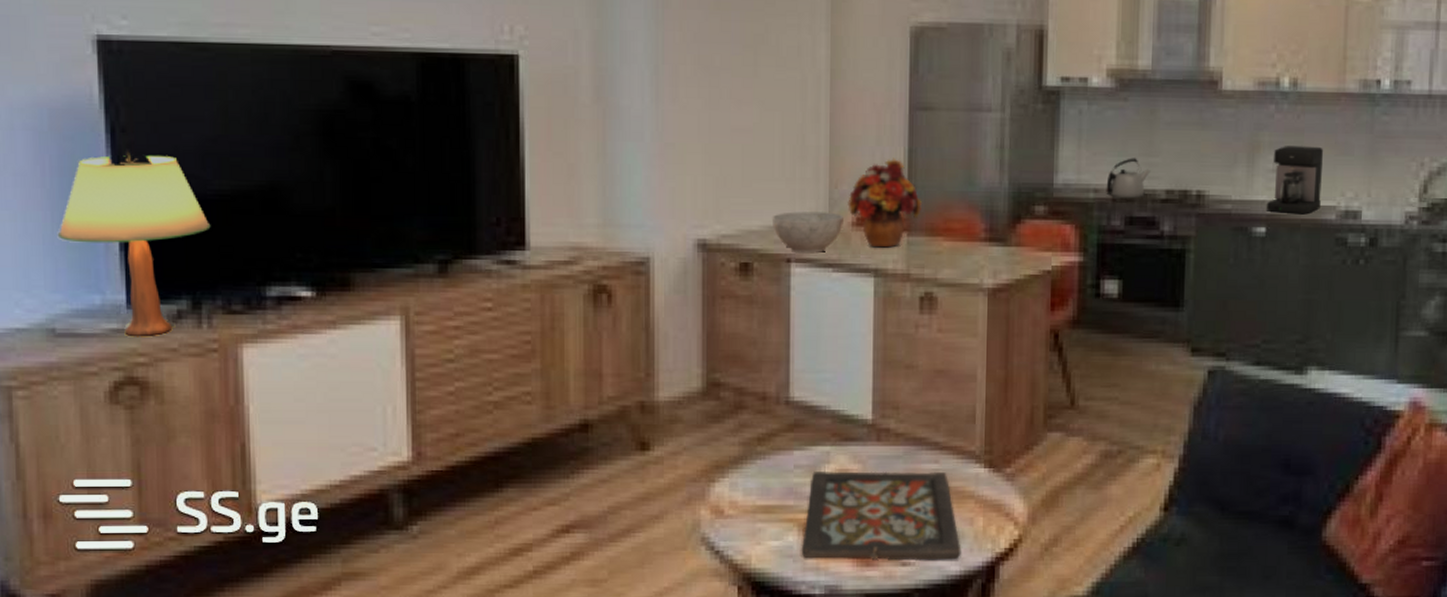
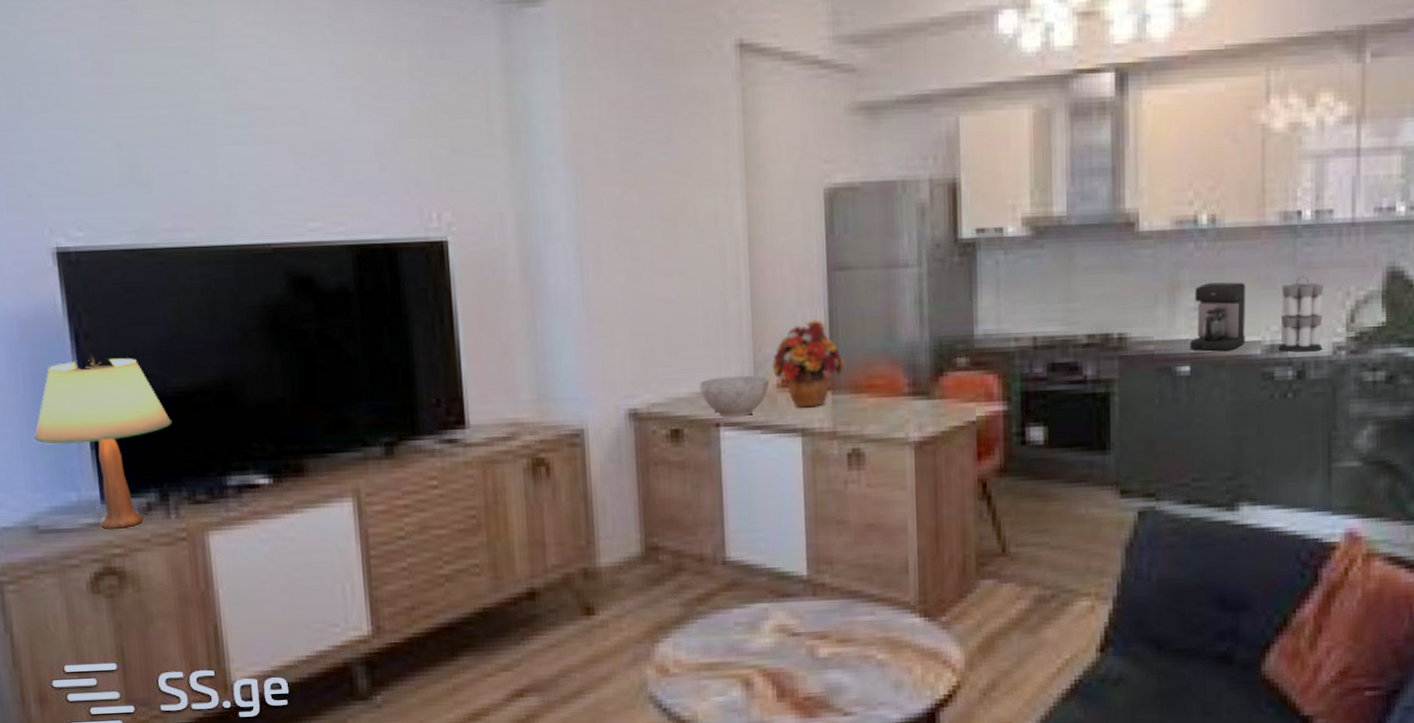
decorative tray: present [801,471,961,560] -> none [745,623,901,712]
kettle: present [1106,158,1151,200] -> none [1026,304,1071,347]
spice rack: none [1353,144,1399,221] -> present [1279,275,1323,353]

